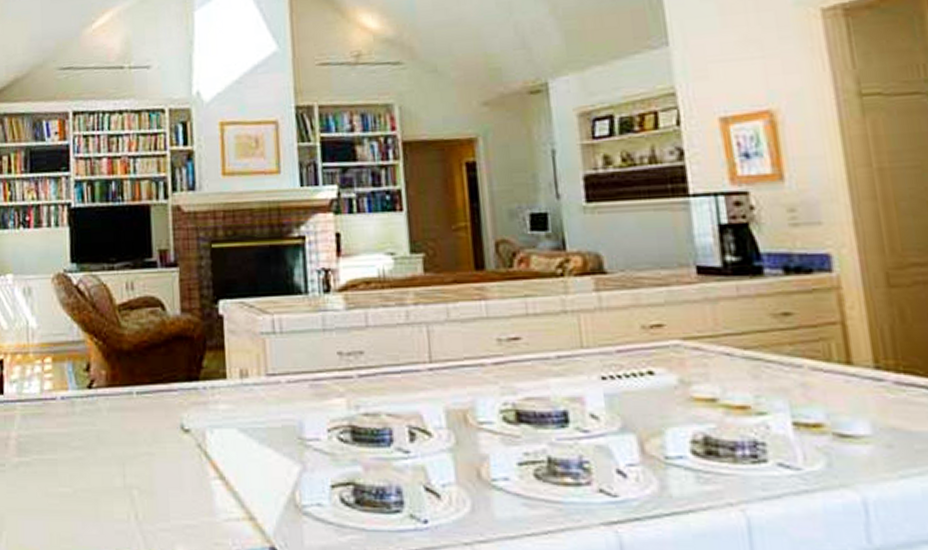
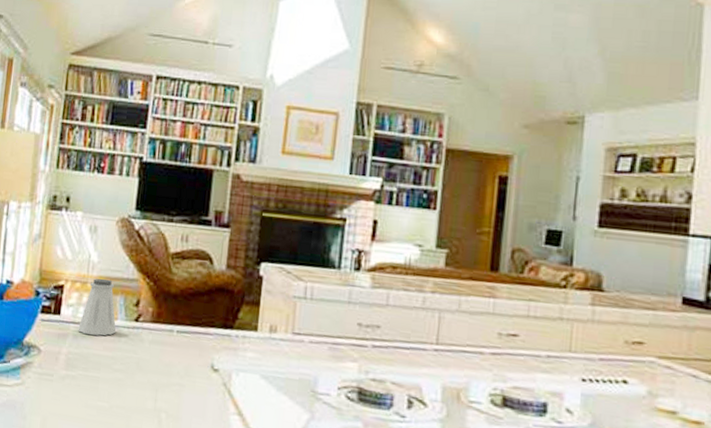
saltshaker: none [25,345,69,411] -> present [78,278,117,336]

